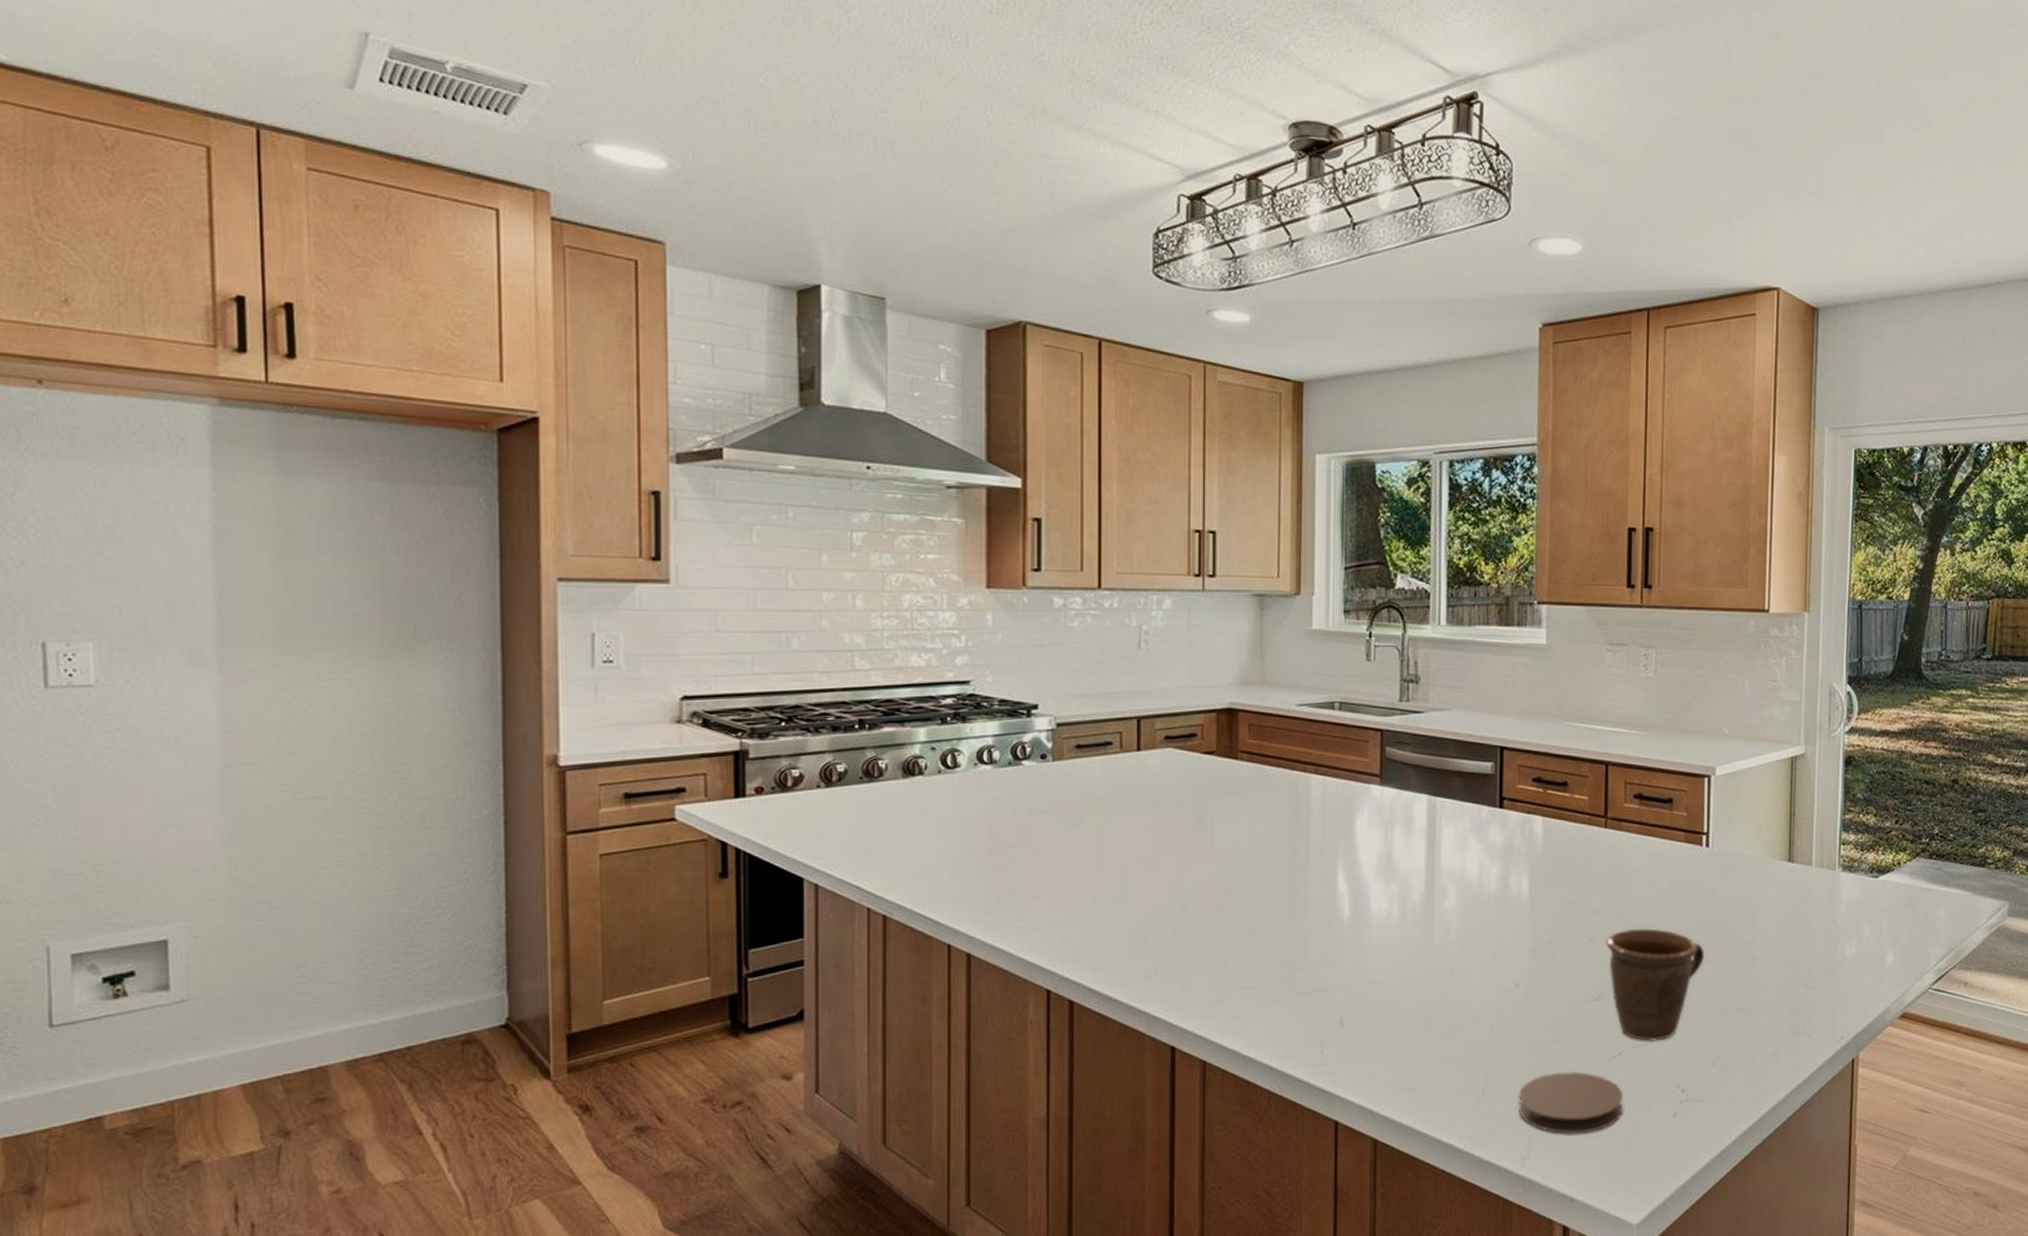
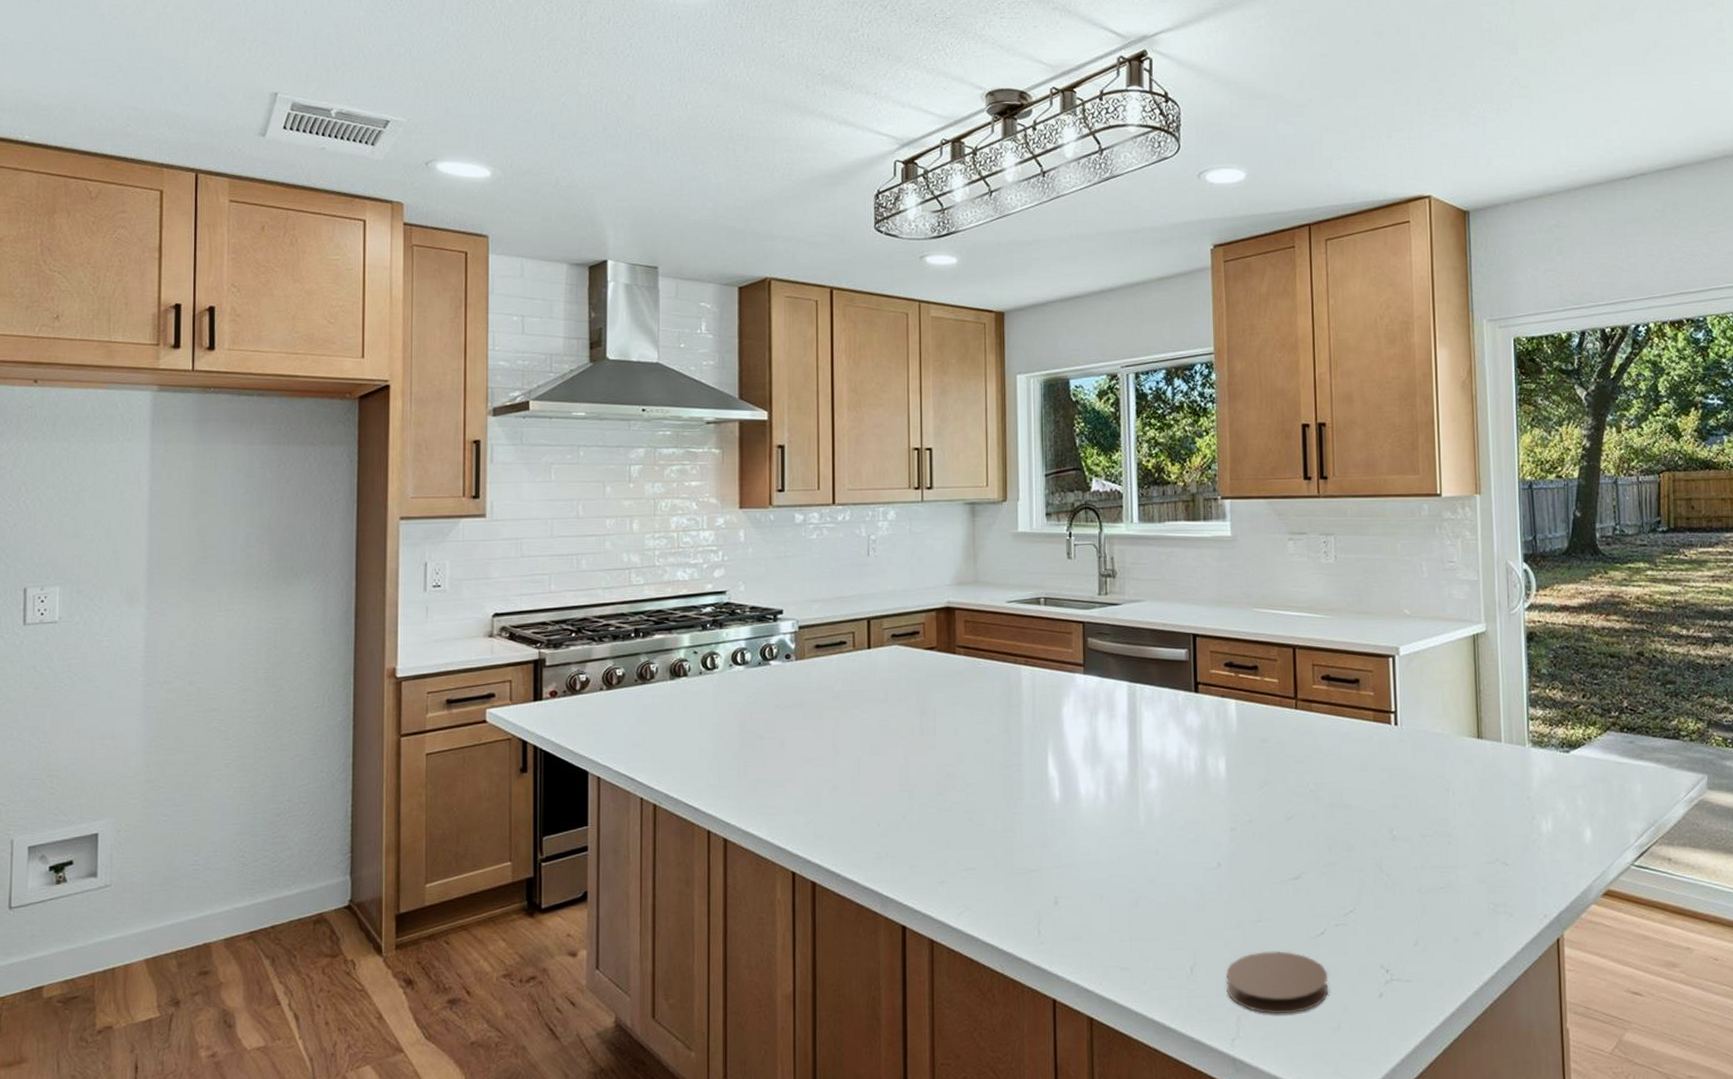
mug: present [1606,928,1705,1041] -> none [1302,807,1401,920]

